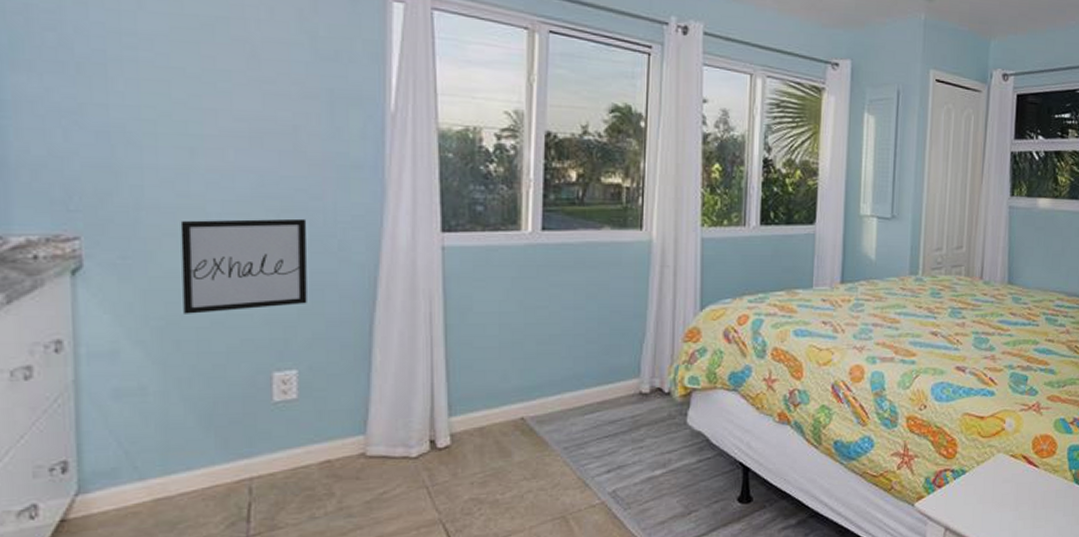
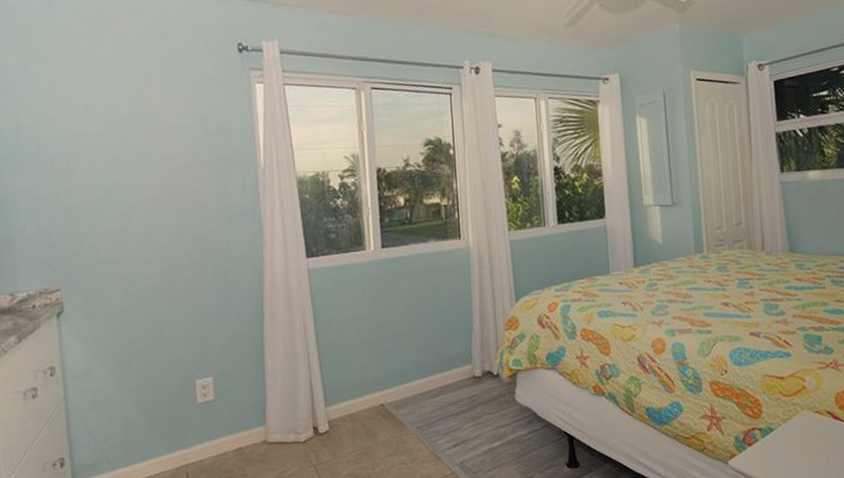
wall art: present [180,218,307,314] -> none [124,258,215,340]

